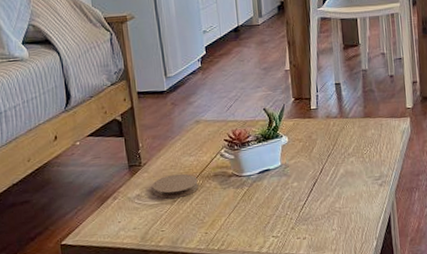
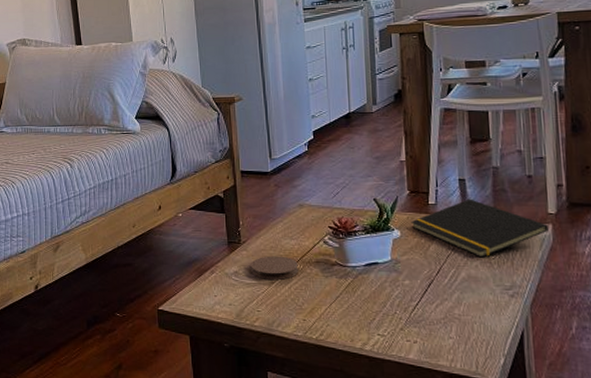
notepad: none [296,101,407,154] -> present [410,198,549,258]

